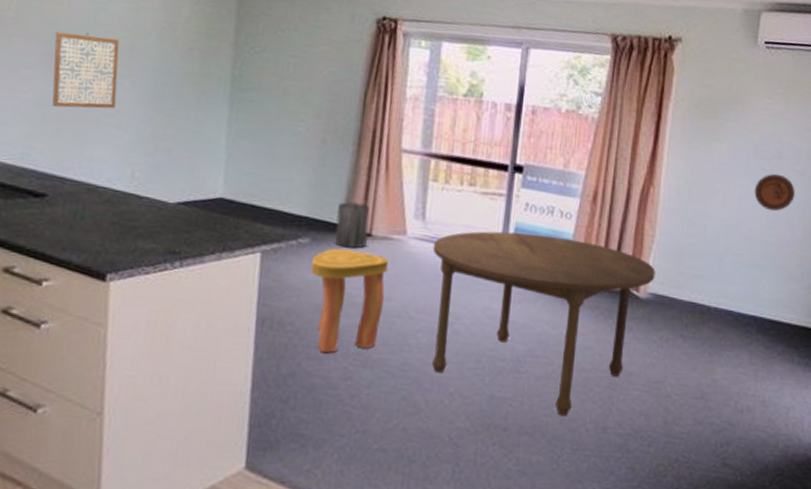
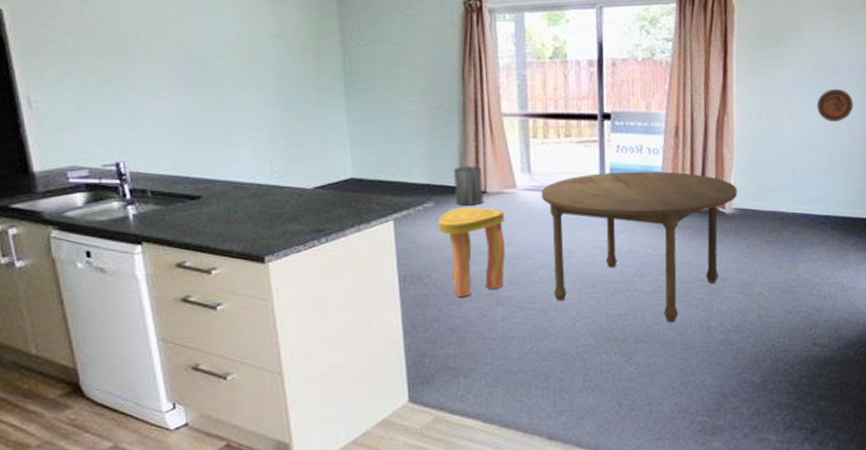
wall art: present [52,32,120,109] -> none [183,50,246,119]

